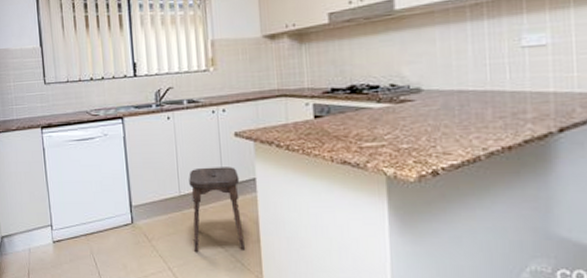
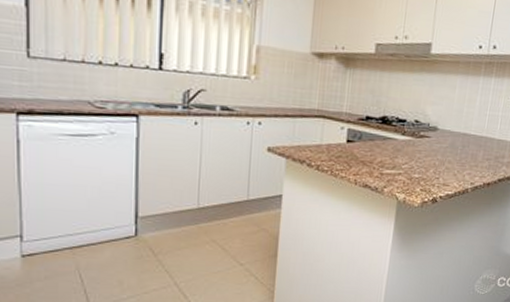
stool: present [189,167,245,252] -> none [207,180,266,266]

